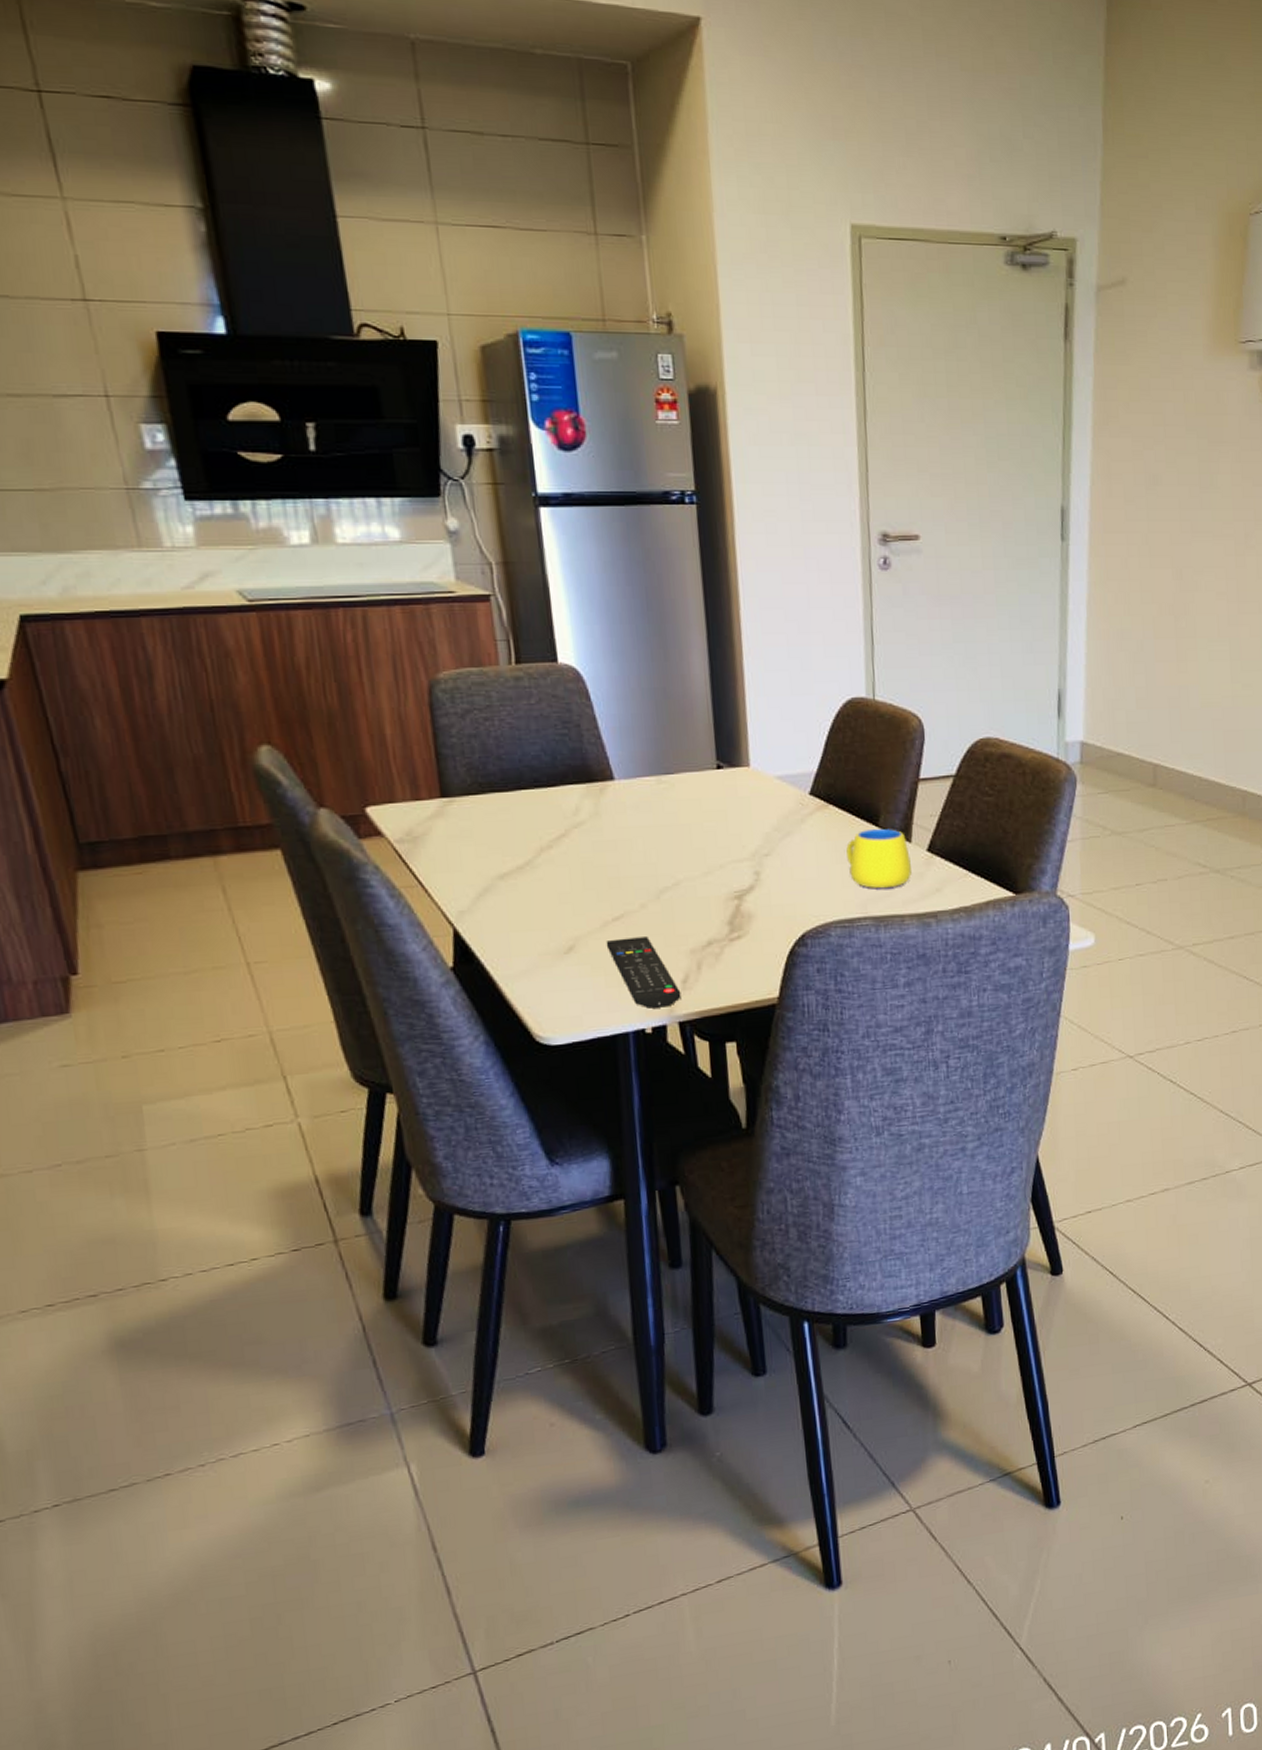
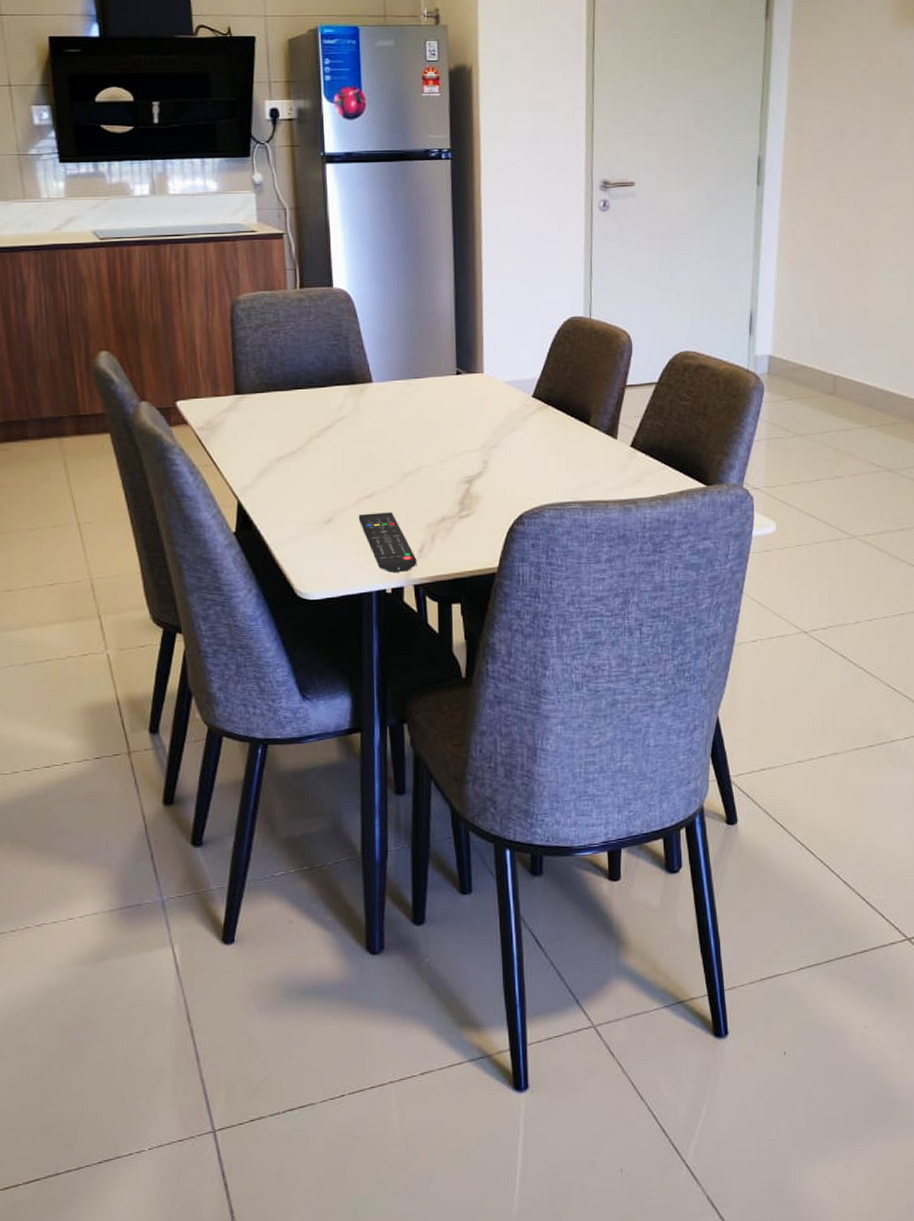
mug: present [846,828,911,889] -> none [561,426,616,478]

